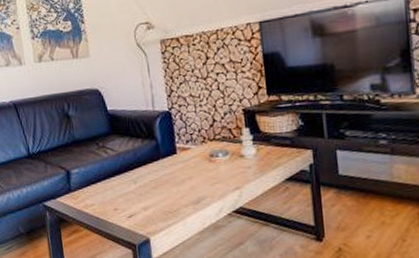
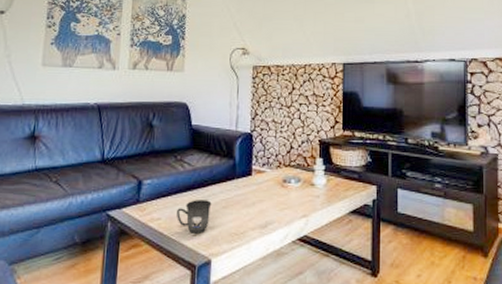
mug: none [107,182,142,215] -> present [176,200,212,234]

